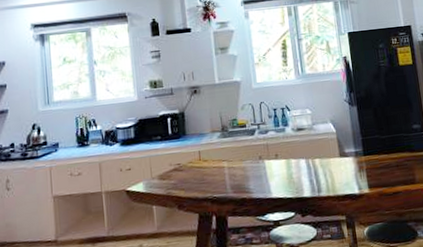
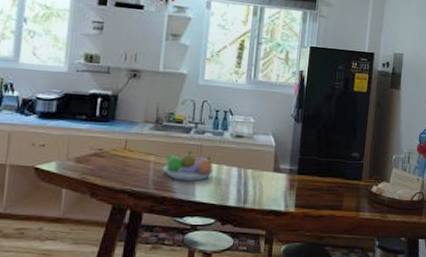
fruit bowl: none [236,150,284,181] -> present [162,150,214,181]

